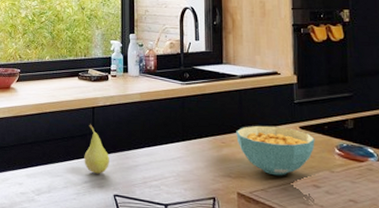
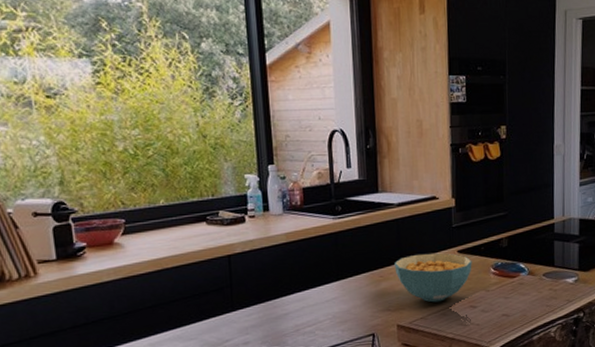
fruit: present [84,124,109,174] -> none [222,275,254,330]

